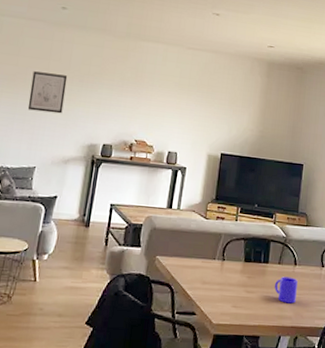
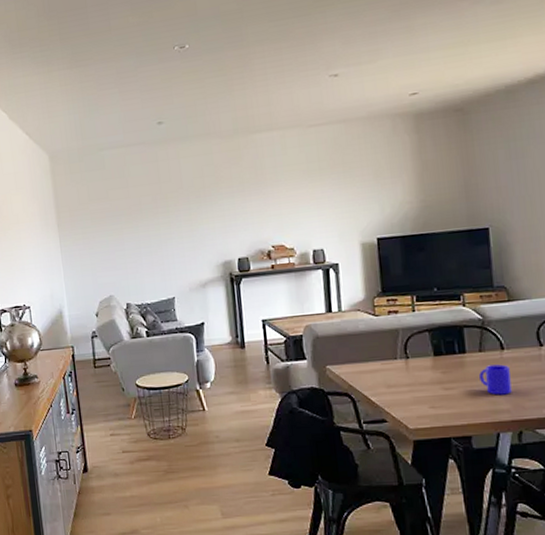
wall art: present [27,71,68,114] -> none [146,195,187,241]

